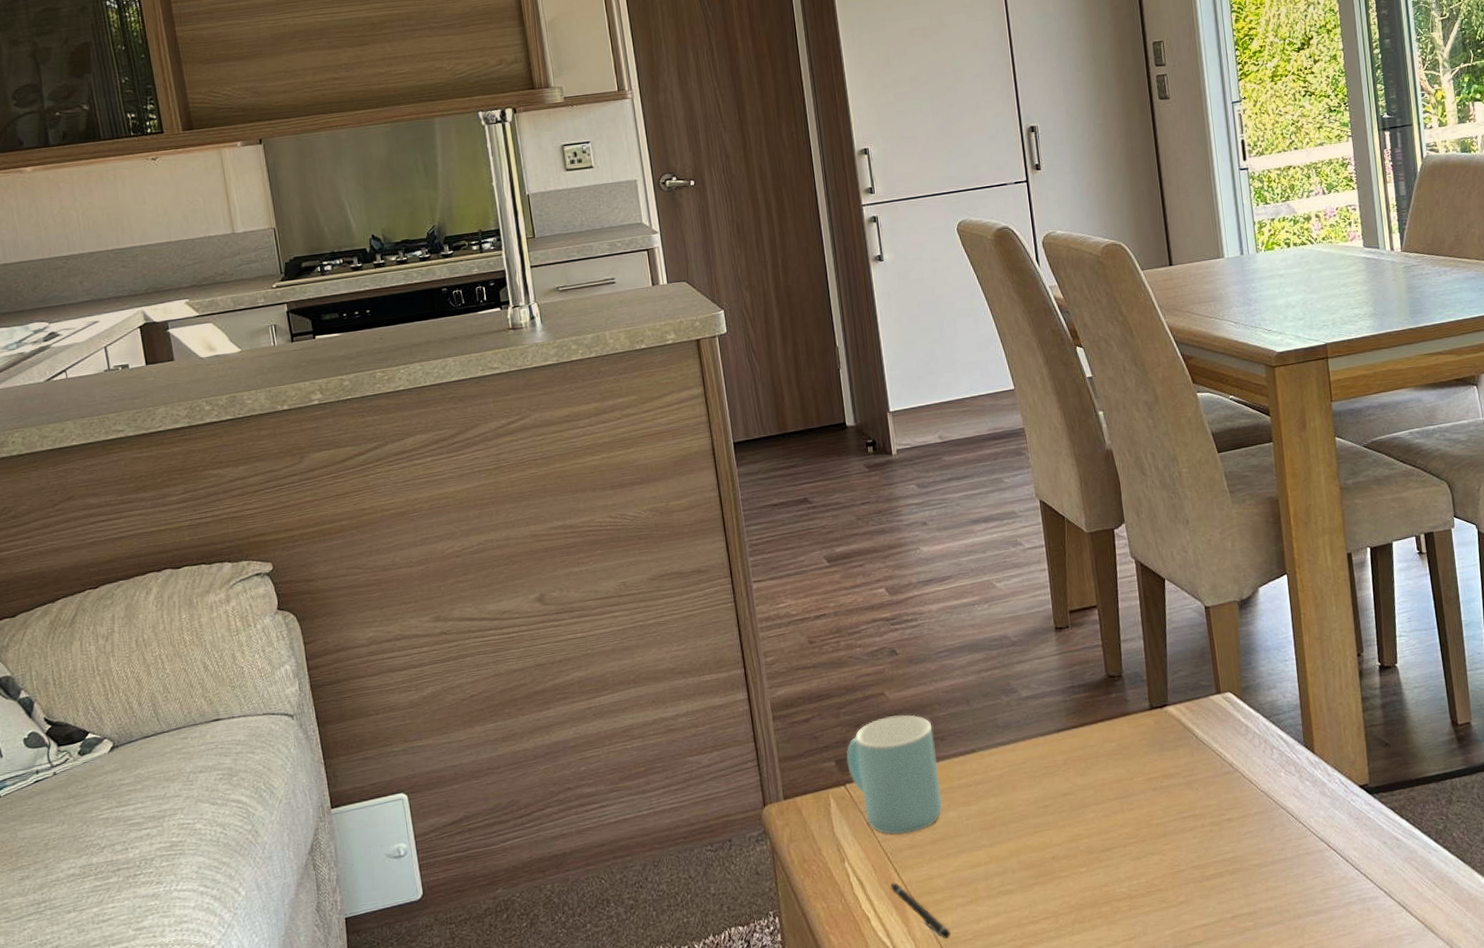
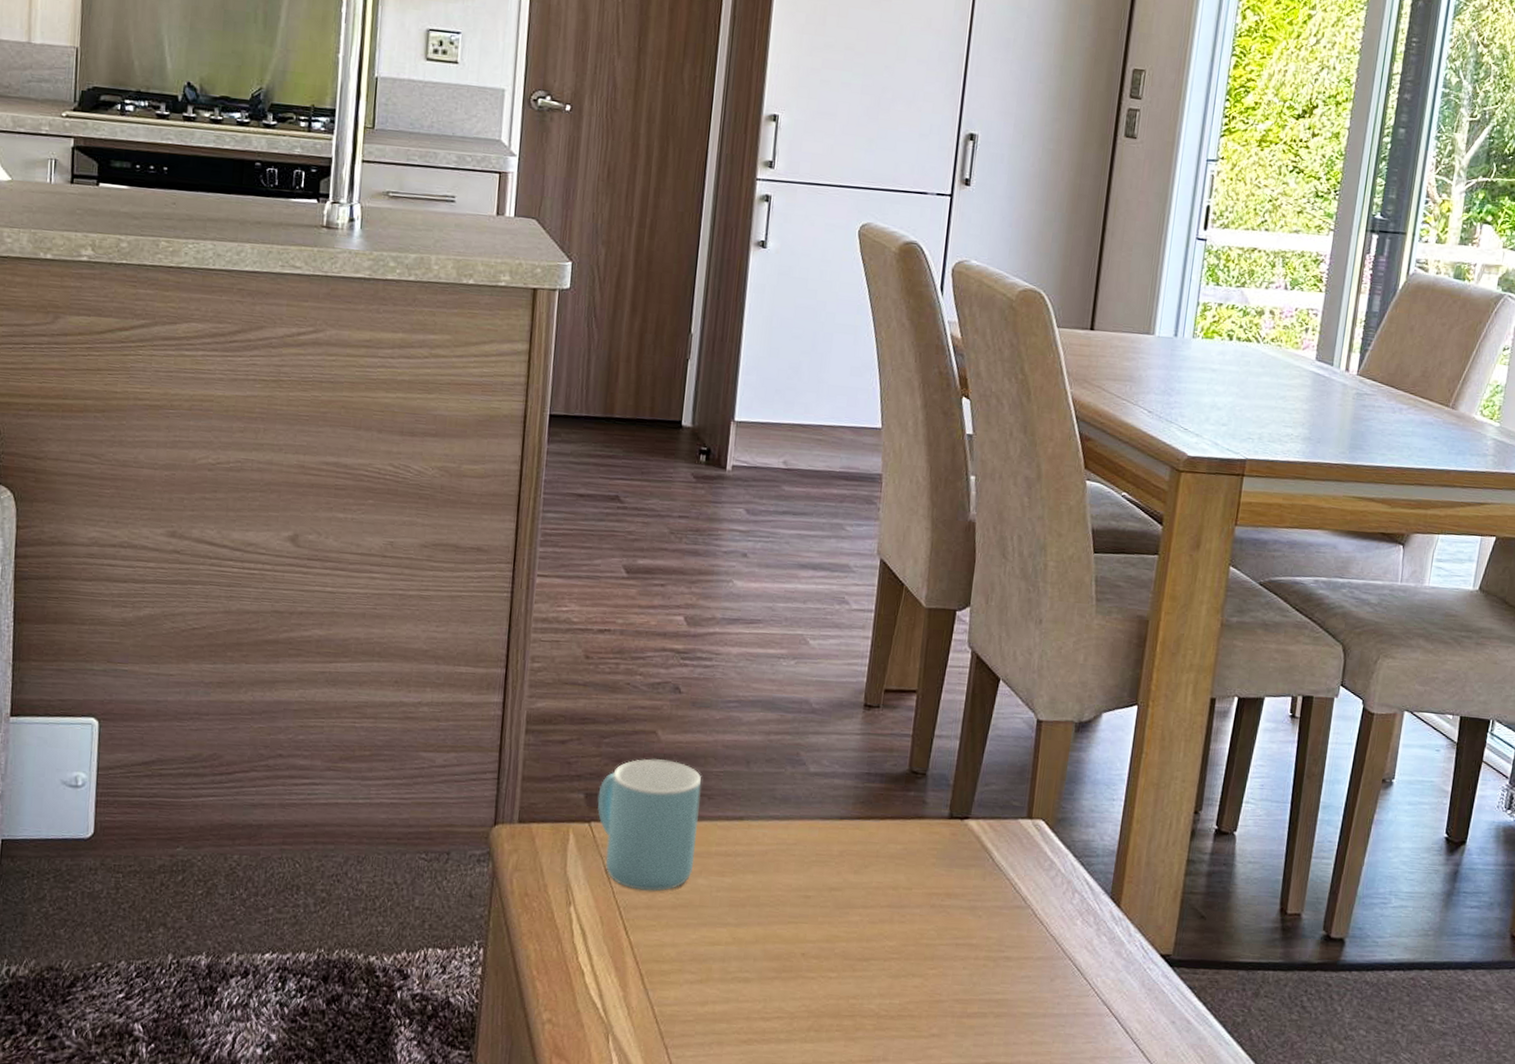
pen: present [890,882,950,939] -> none [615,940,670,1015]

